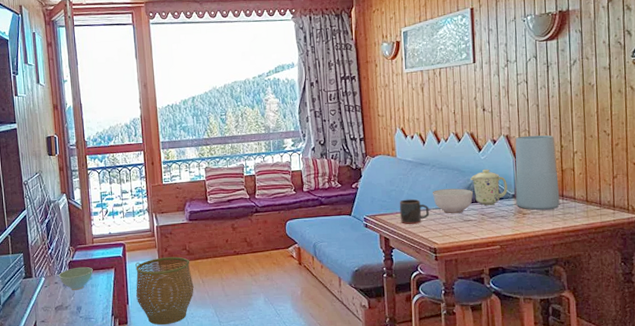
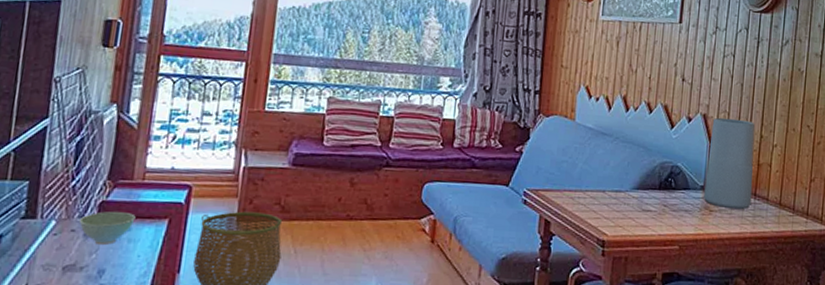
mug: present [399,199,430,224] -> none [567,174,604,207]
bowl: present [432,188,474,213] -> none [610,167,658,200]
mug: present [470,169,508,206] -> none [657,150,697,196]

